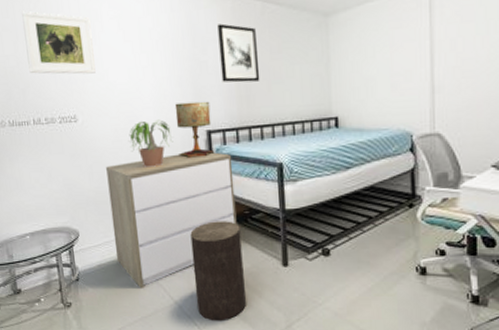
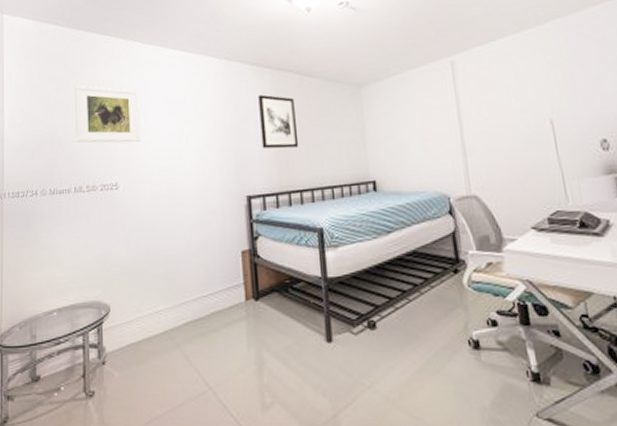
dresser: present [106,152,237,289] -> none [144,218,277,372]
potted plant: present [129,119,173,167] -> none [169,185,213,235]
table lamp: present [174,101,215,158] -> none [216,167,255,224]
stool: present [190,221,247,322] -> none [228,291,289,411]

